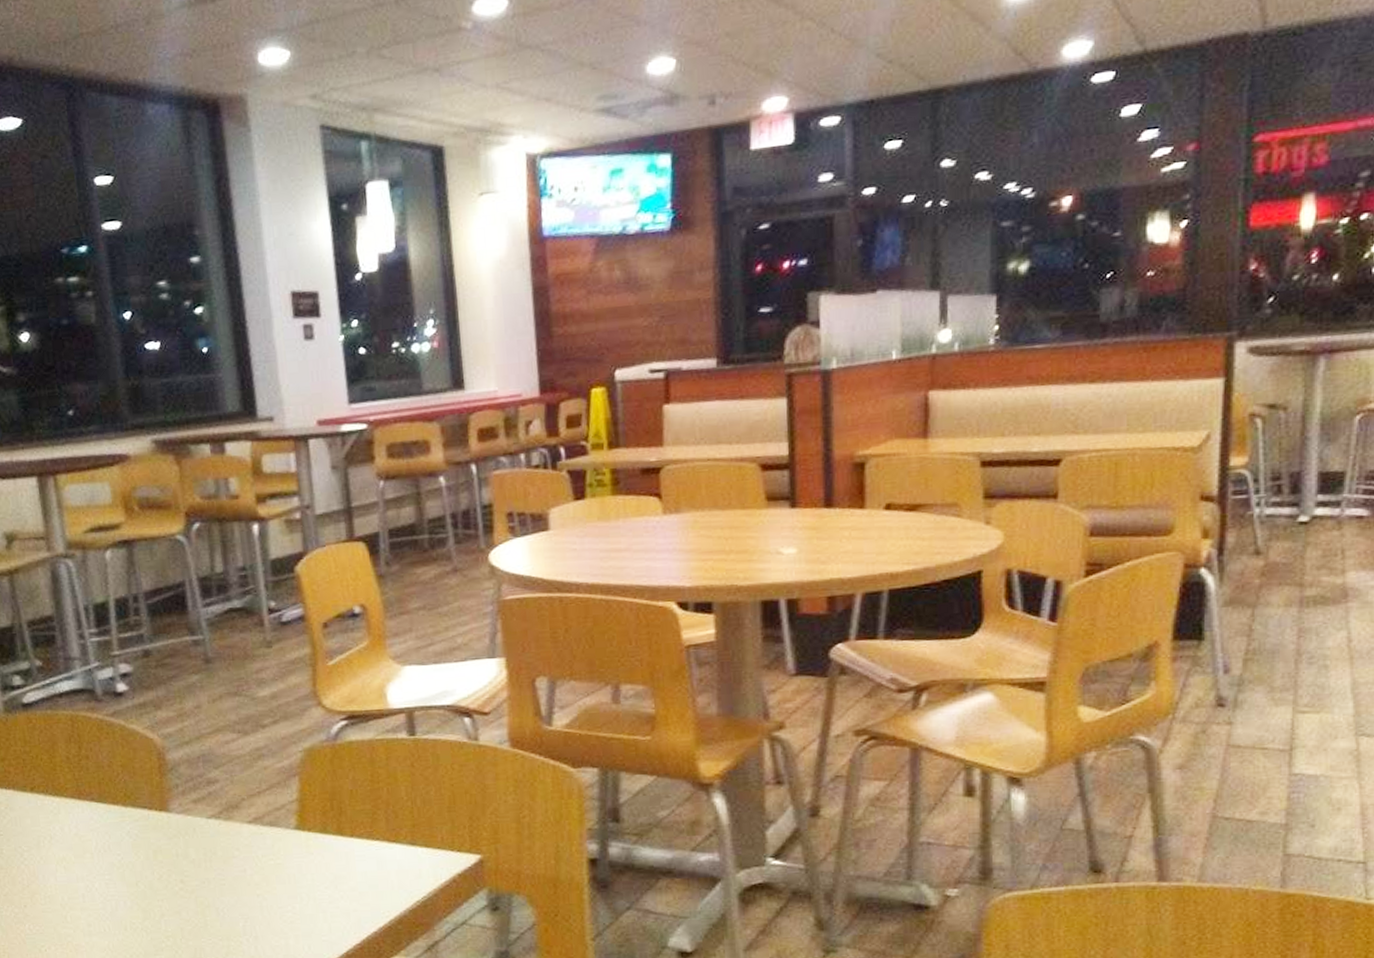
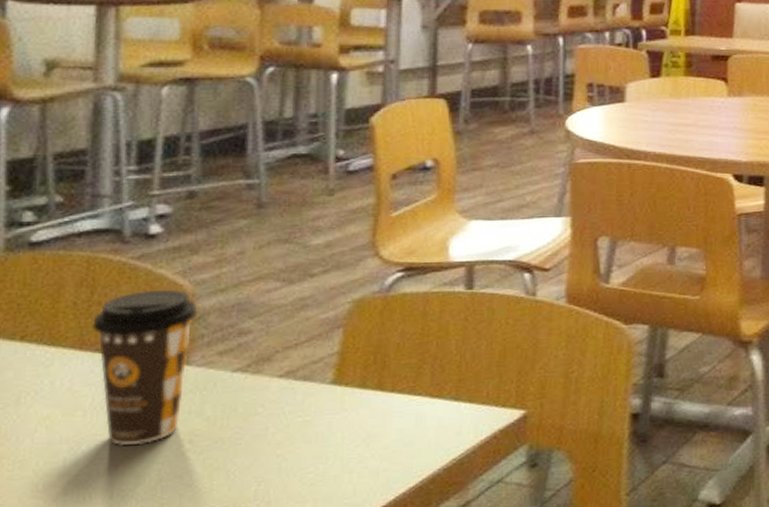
coffee cup: none [85,743,171,885] -> present [92,289,198,446]

